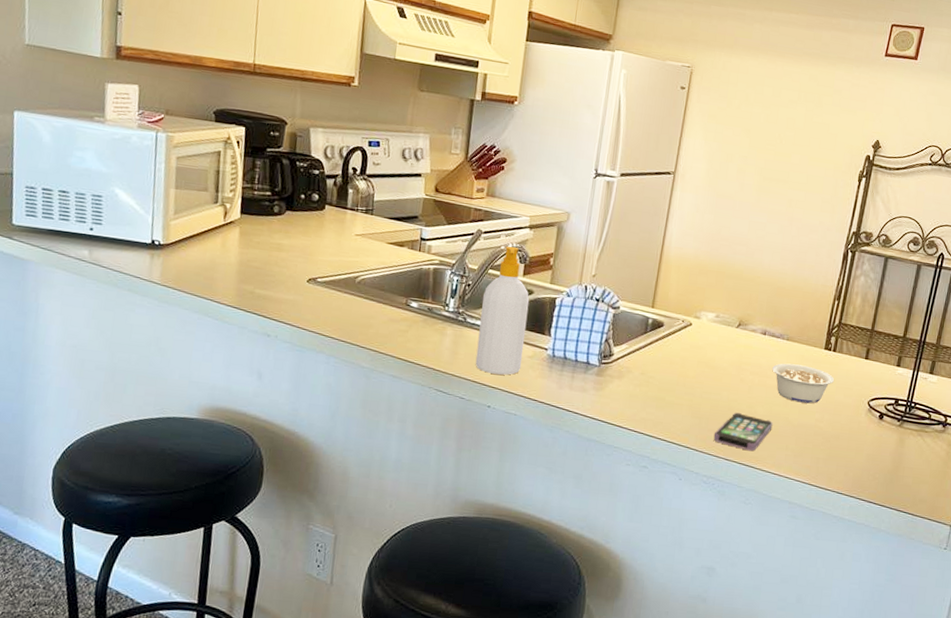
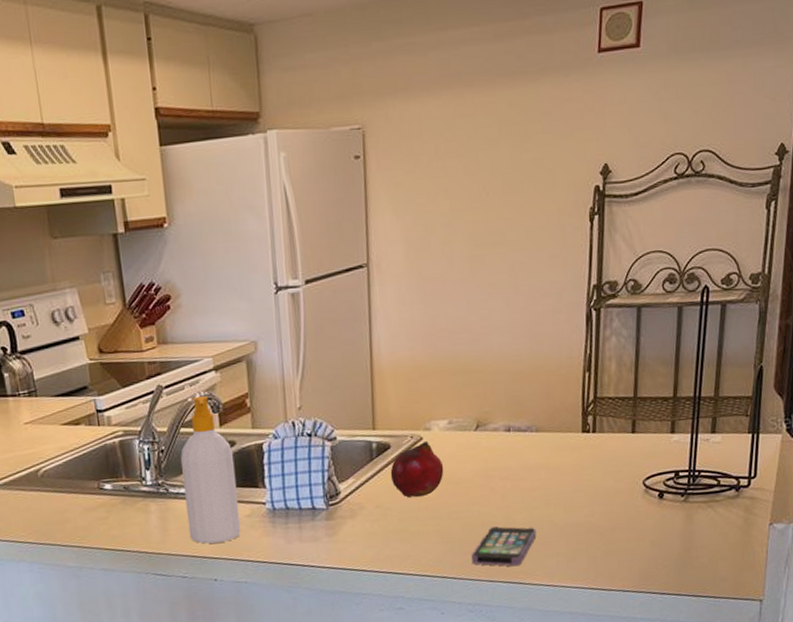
fruit: none [658,327,705,374] -> present [390,440,444,498]
legume: present [772,363,835,404] -> none [525,456,600,500]

